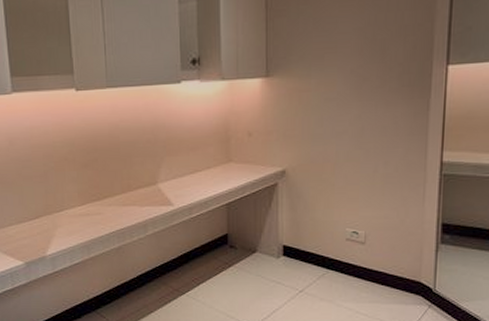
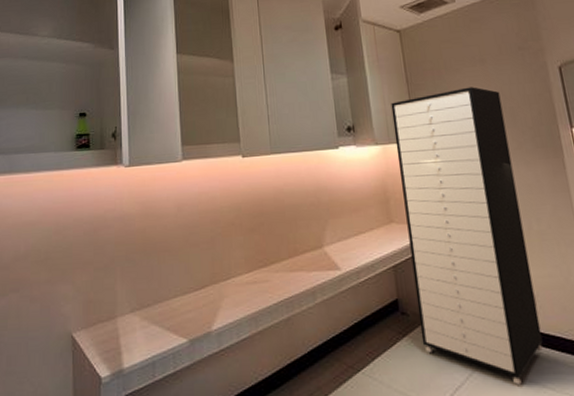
storage cabinet: none [244,14,373,310] -> present [391,87,543,385]

